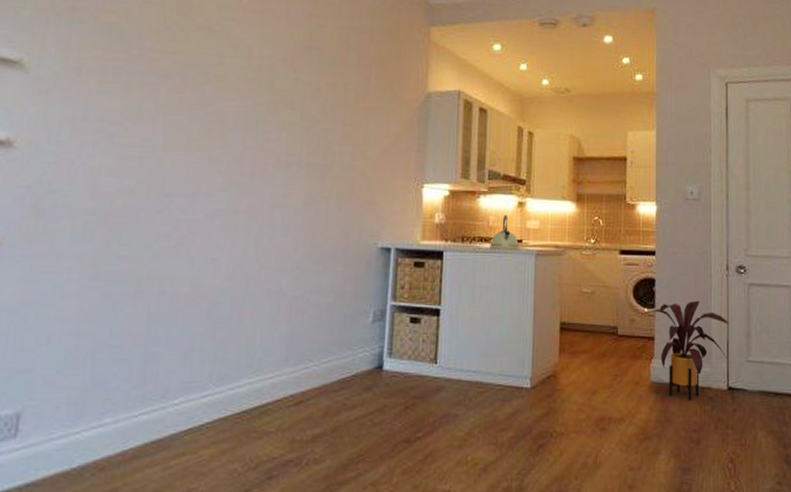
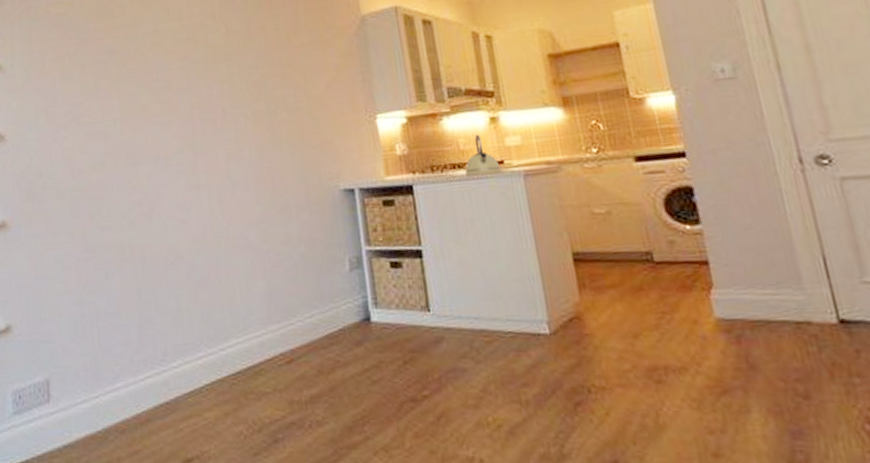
house plant: present [643,300,729,401] -> none [685,207,831,341]

